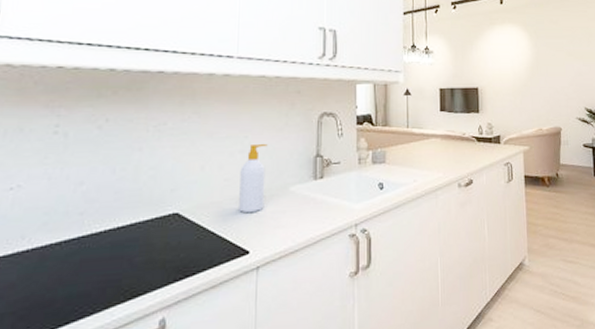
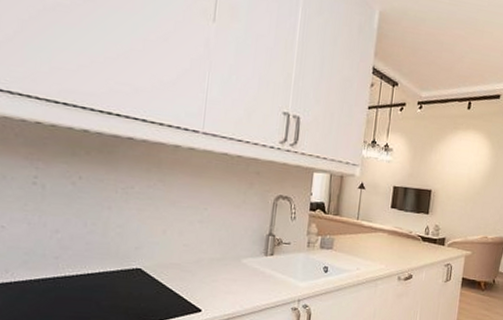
soap bottle: present [239,144,268,213] -> none [195,217,225,278]

